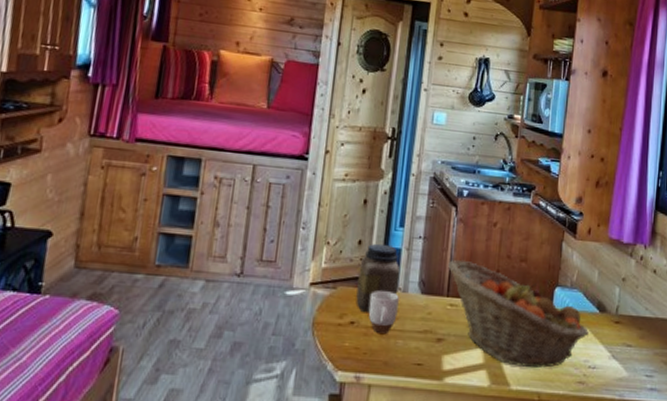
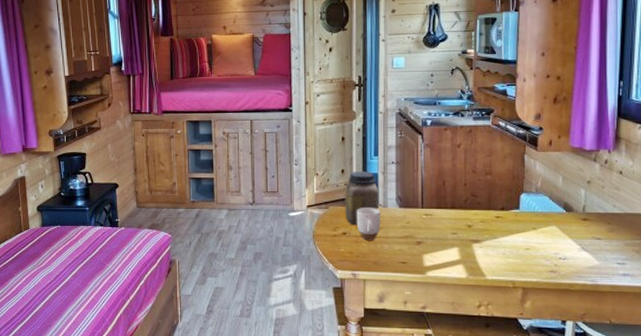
fruit basket: present [448,259,589,368] -> none [420,177,557,261]

